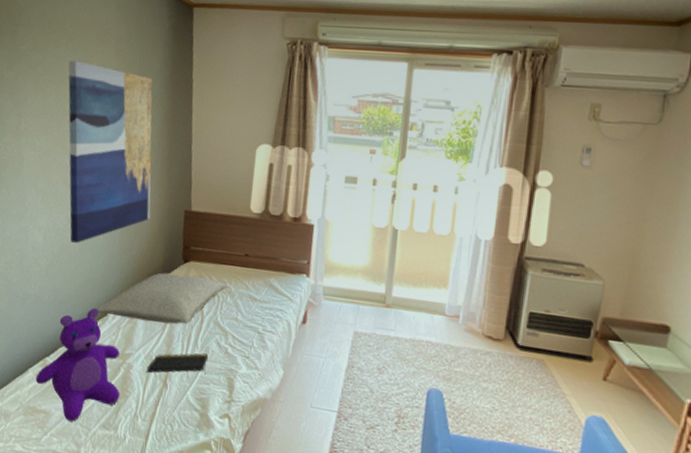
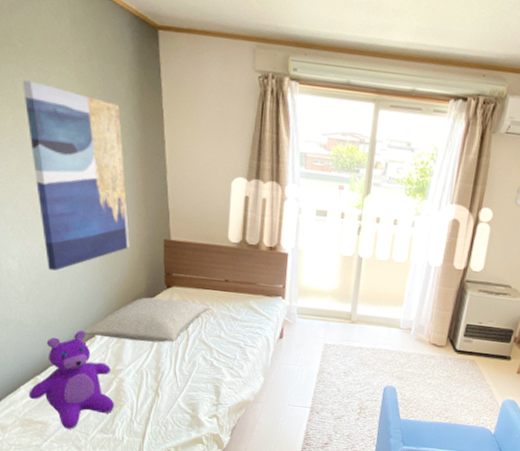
notepad: present [146,353,209,374] -> none [138,366,196,385]

